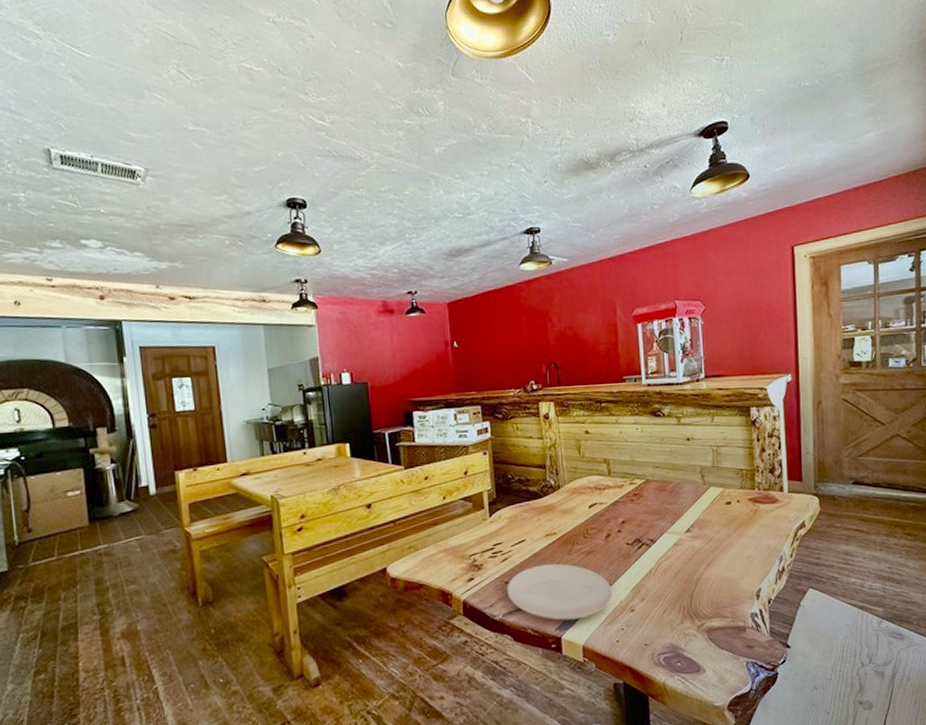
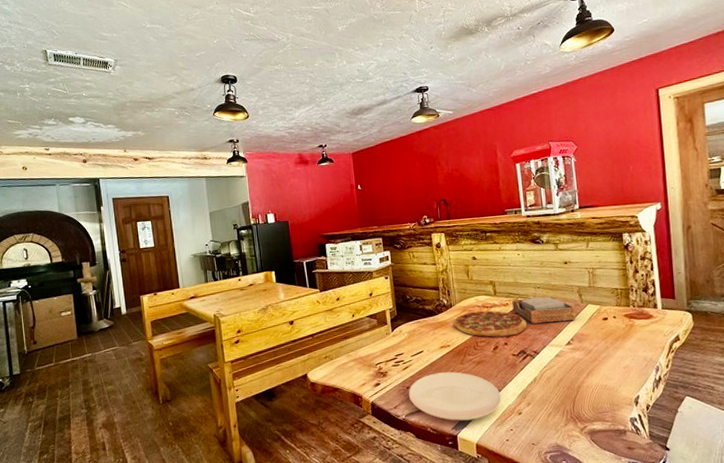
pizza: none [561,492,645,524] -> present [453,310,528,337]
napkin holder: none [628,477,698,509] -> present [512,296,577,324]

